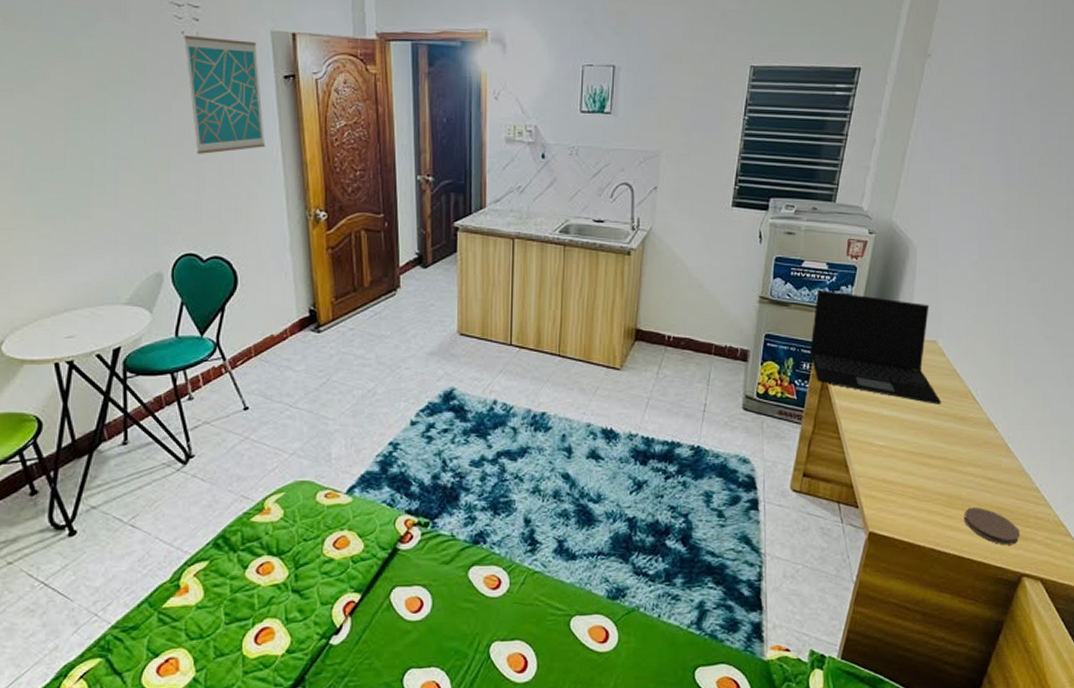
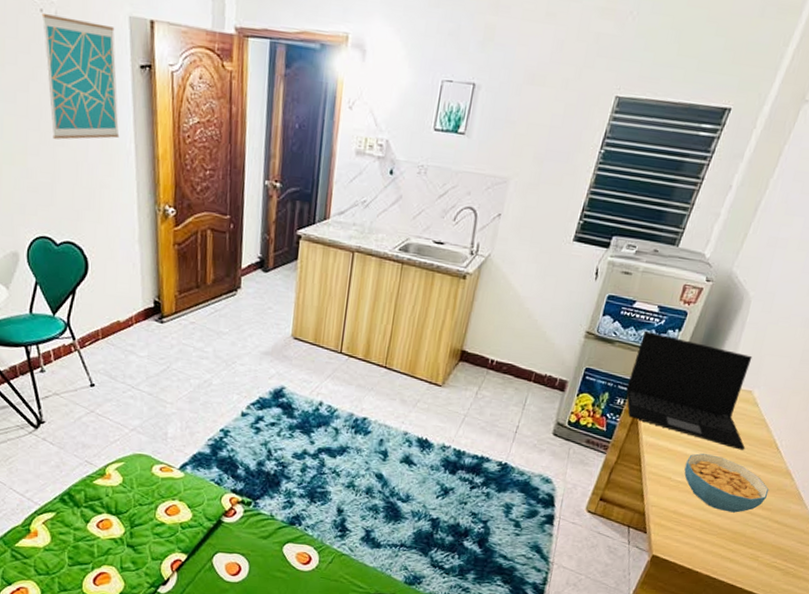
cereal bowl: none [885,413,975,474] -> present [684,453,769,513]
coaster: present [963,508,1020,545] -> none [743,545,794,581]

